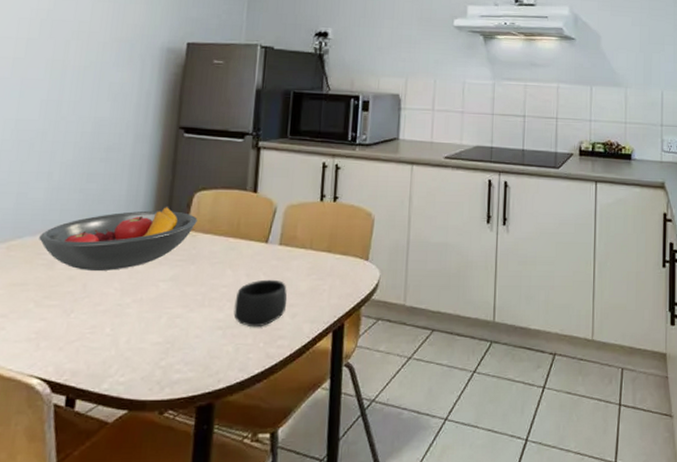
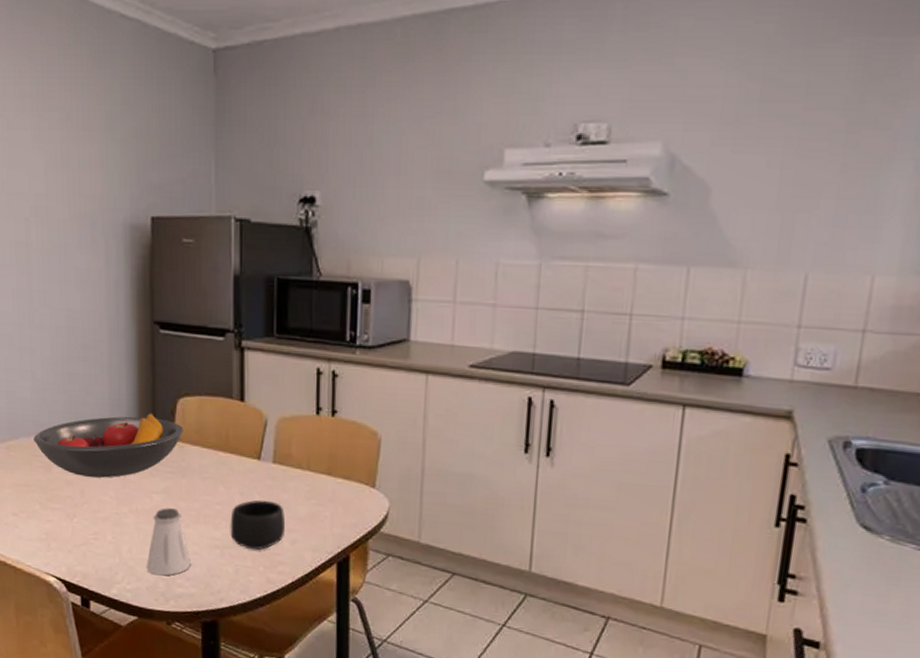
saltshaker: none [143,295,192,364] -> present [146,508,191,576]

